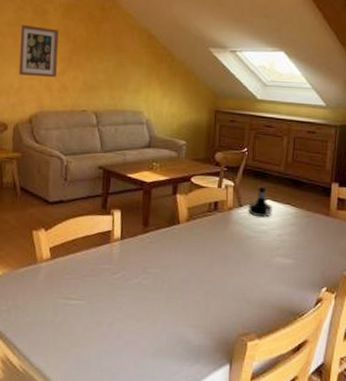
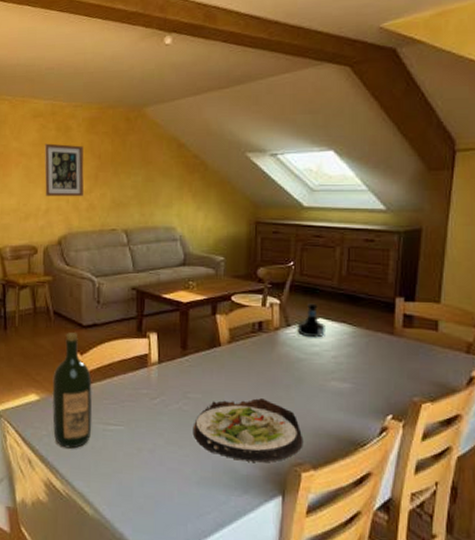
wine bottle: none [13,208,55,324] -> present [52,332,92,449]
salad plate: none [150,273,250,333] -> present [192,398,303,463]

